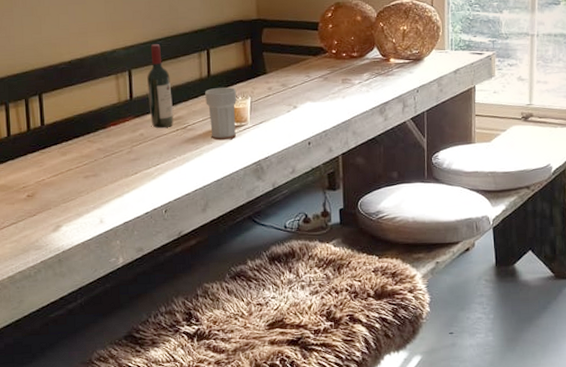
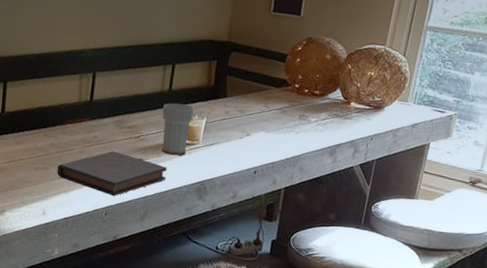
book: none [108,146,221,192] -> present [56,151,167,197]
wine bottle: present [147,44,174,128] -> none [106,50,133,134]

